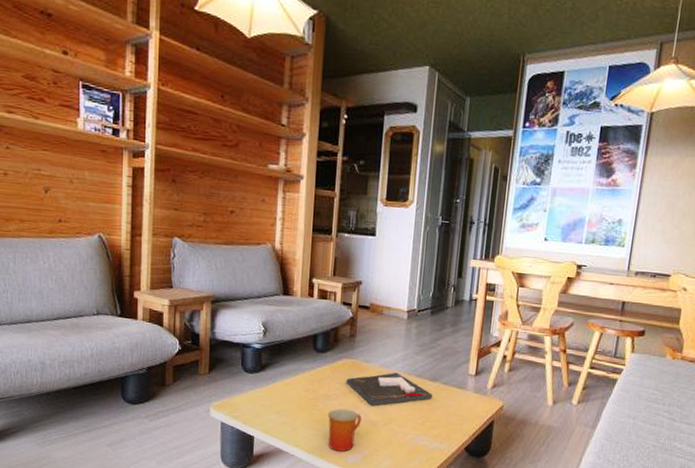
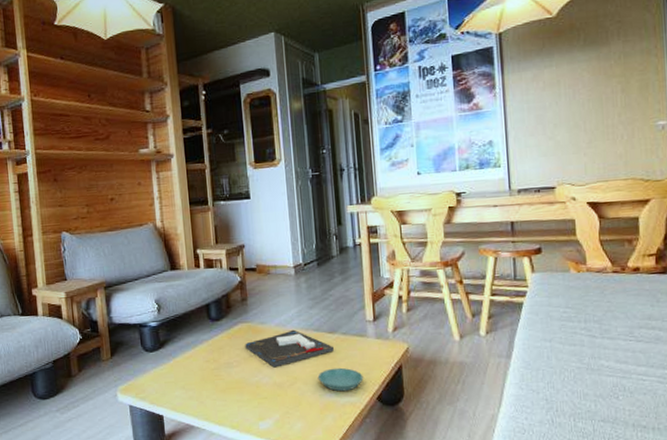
mug: present [327,408,361,451] -> none [231,374,267,419]
saucer: none [412,414,456,438] -> present [317,367,363,392]

